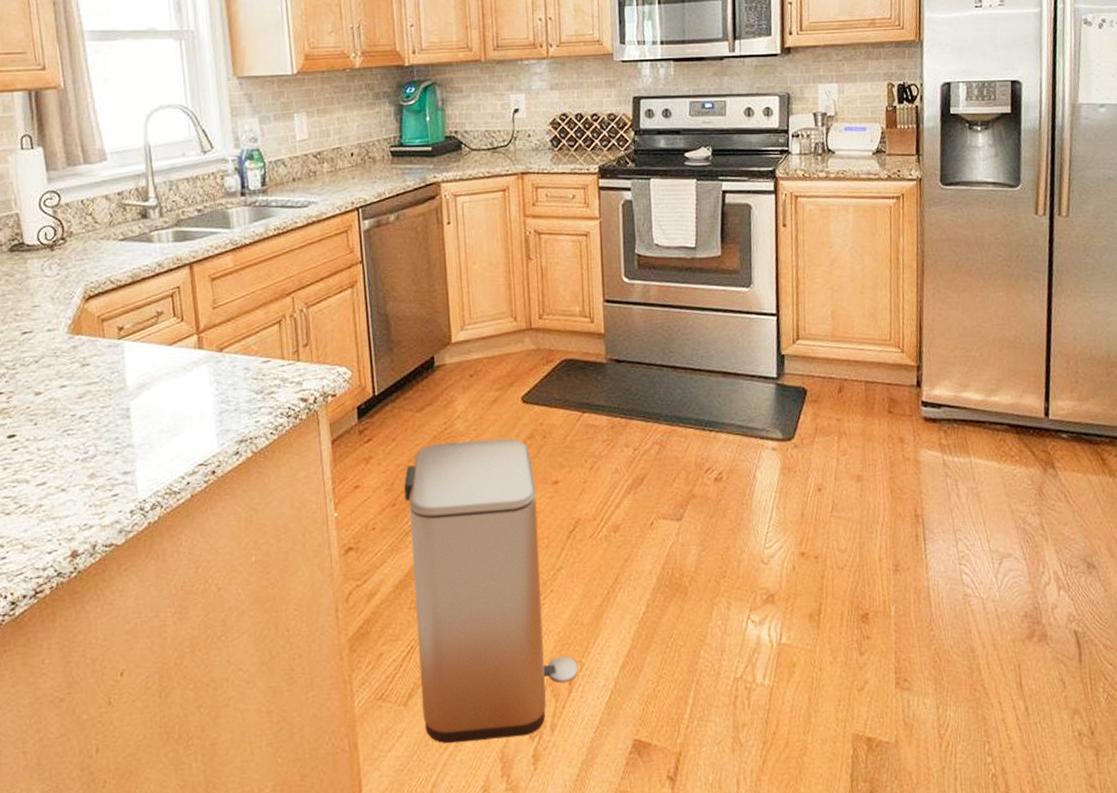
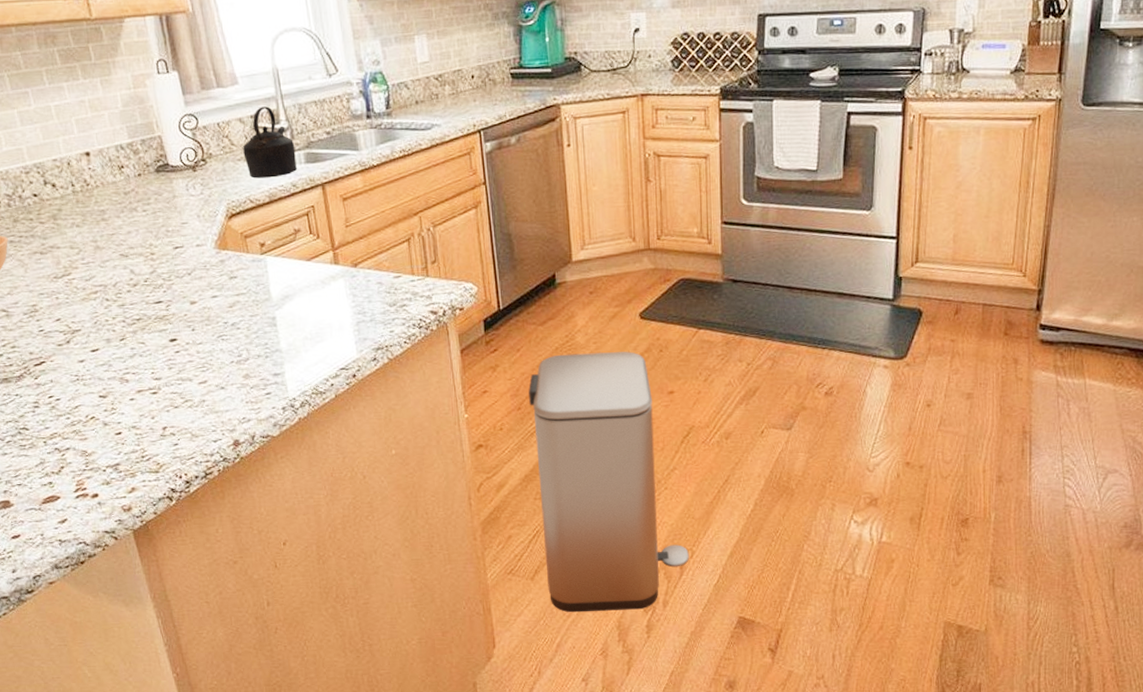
kettle: none [107,183,163,258] -> present [243,106,297,178]

